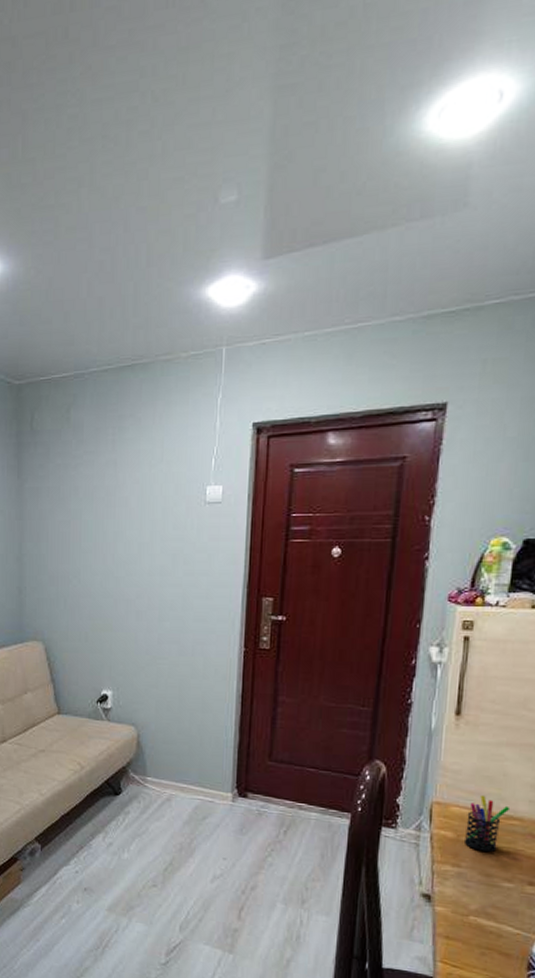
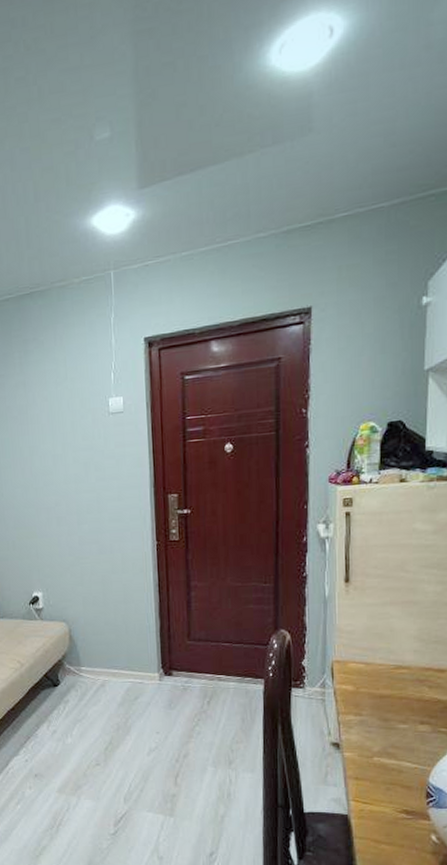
pen holder: present [463,795,511,852] -> none [362,650,399,699]

